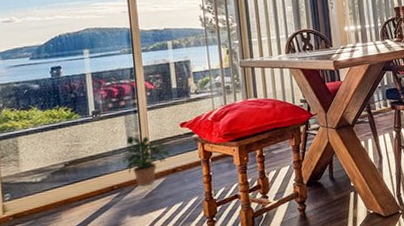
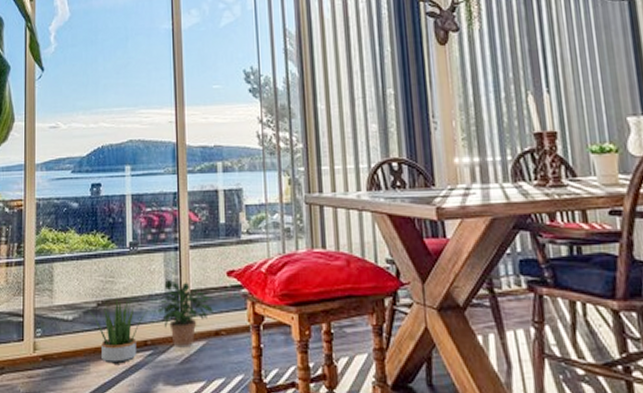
potted plant: none [55,155,113,210] -> present [88,297,147,364]

